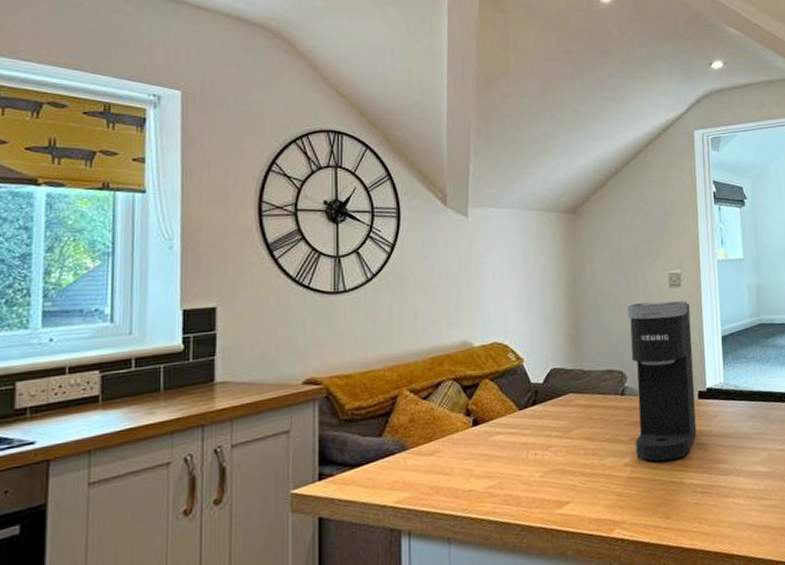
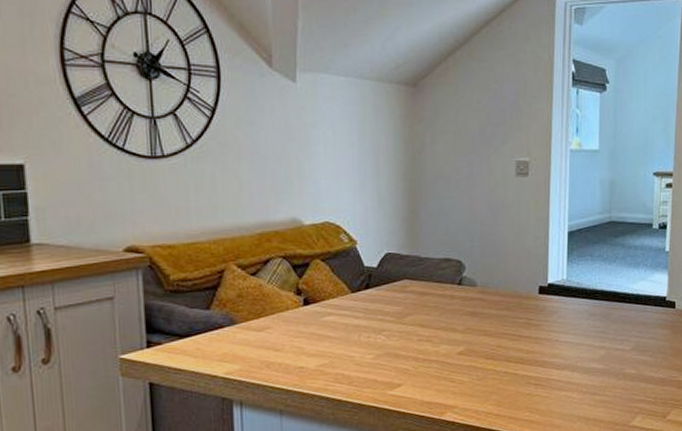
coffee maker: present [627,301,697,462] -> none [468,190,536,353]

